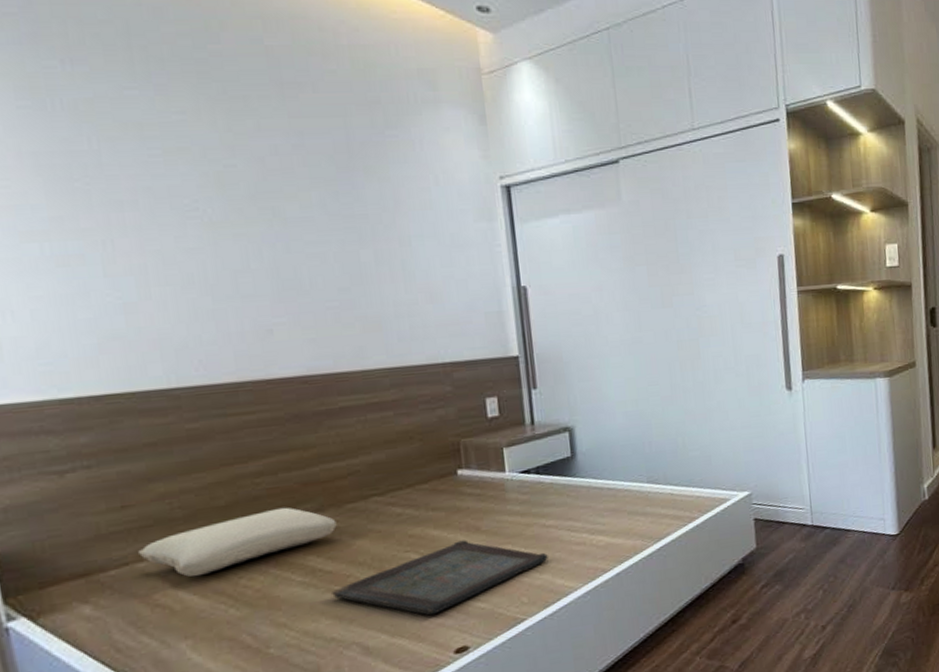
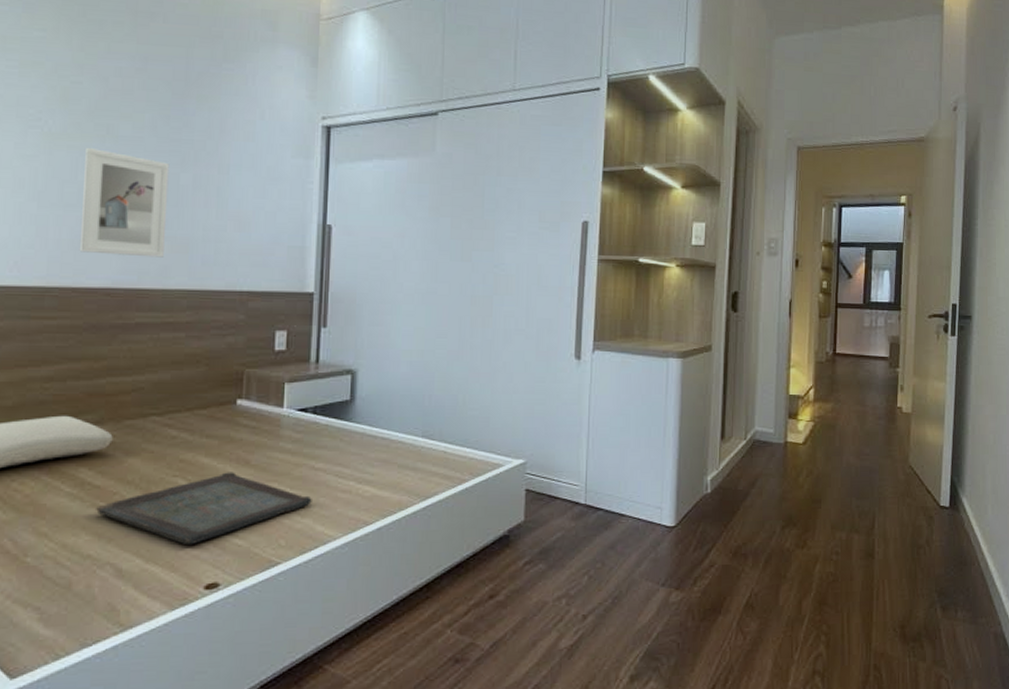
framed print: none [253,233,357,343] -> present [79,147,170,258]

